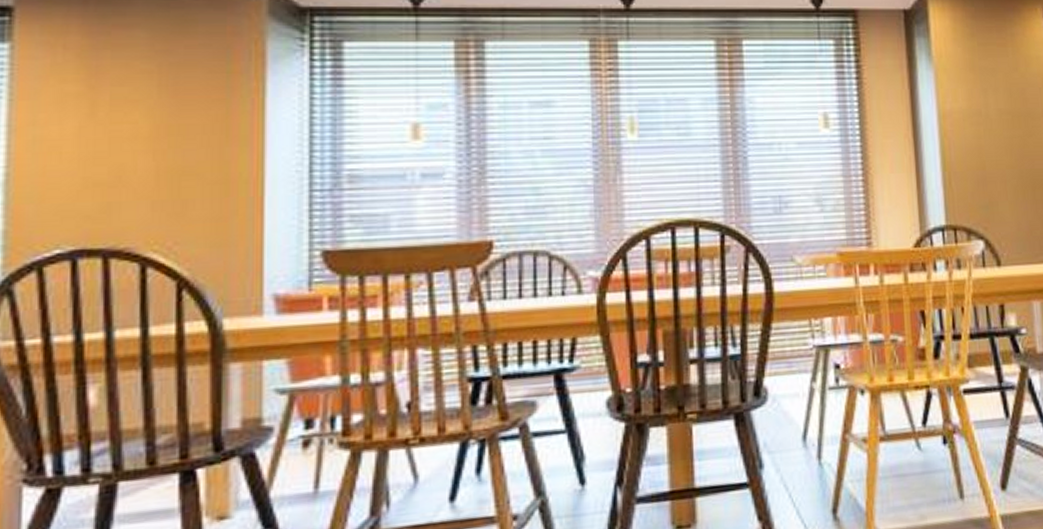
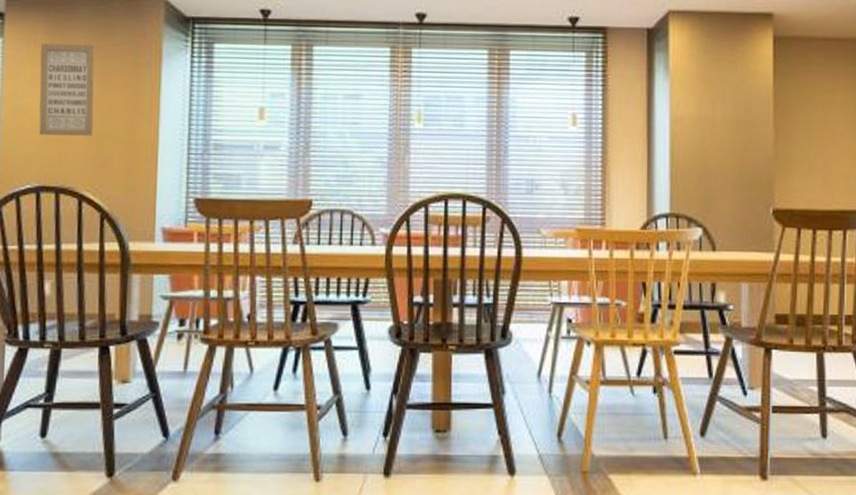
wall art: none [73,48,162,177] -> present [39,43,95,136]

